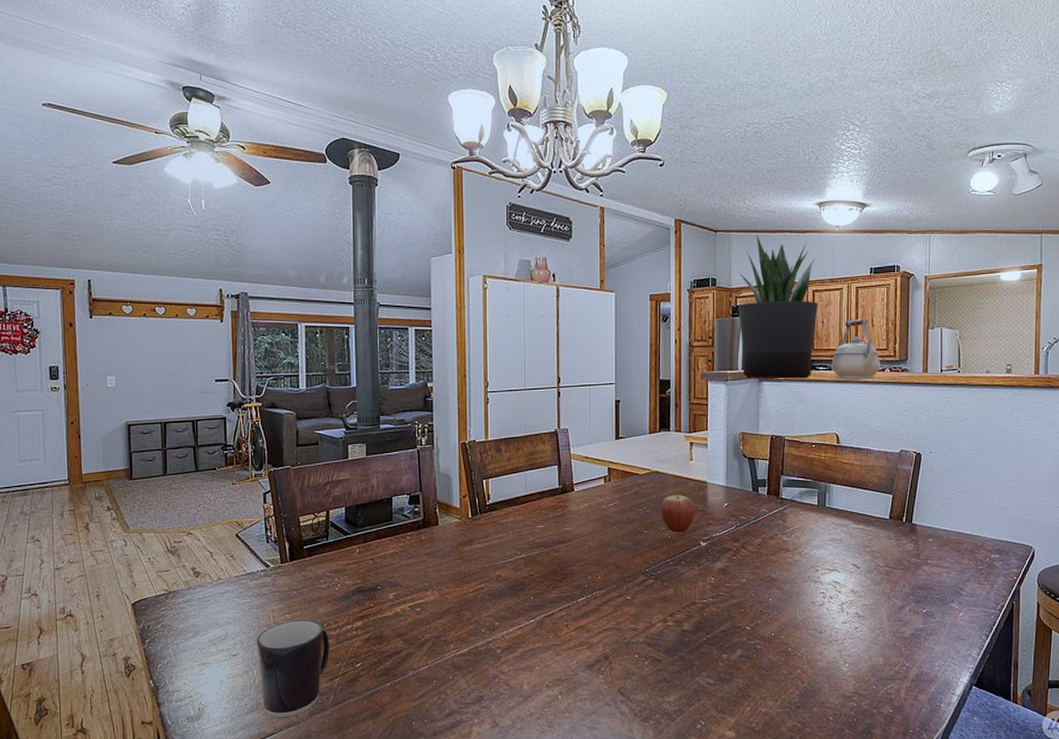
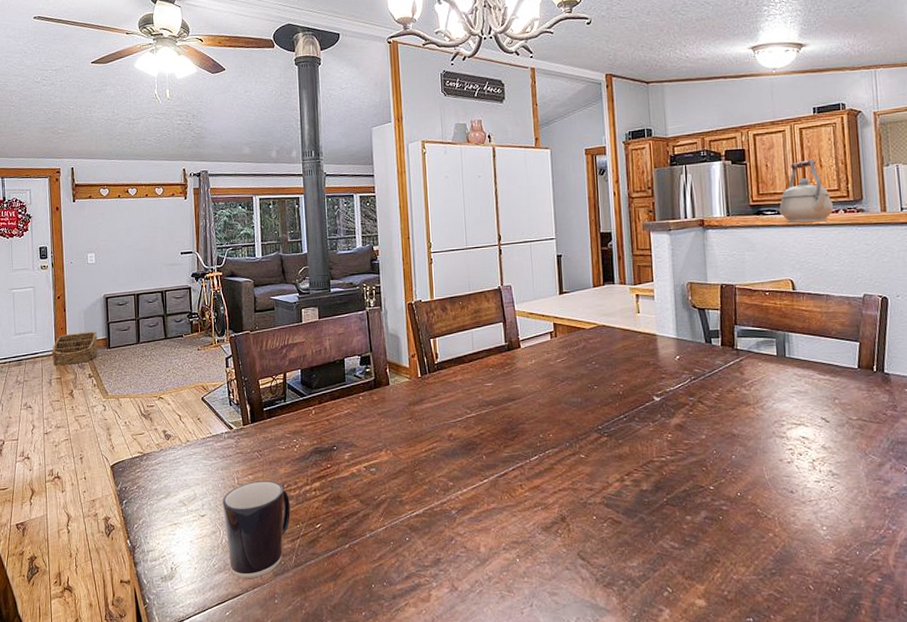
basket: none [63,461,118,496] -> present [51,331,98,365]
fruit: present [660,493,696,533] -> none [609,347,647,388]
planter: present [738,235,818,379] -> none [674,83,761,227]

